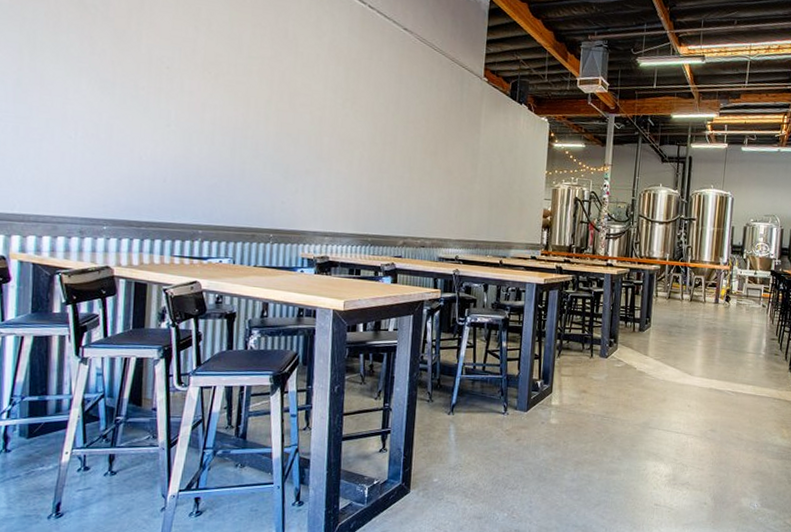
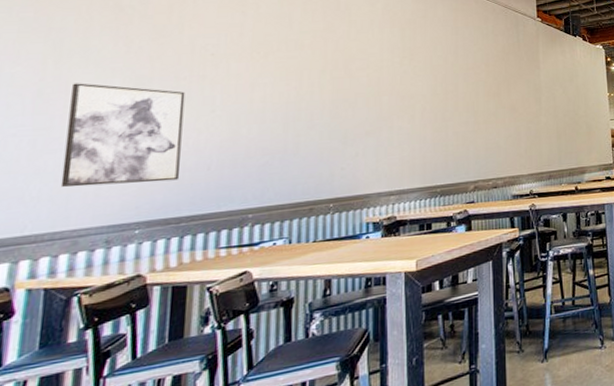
wall art: none [41,77,144,187] -> present [60,83,185,187]

